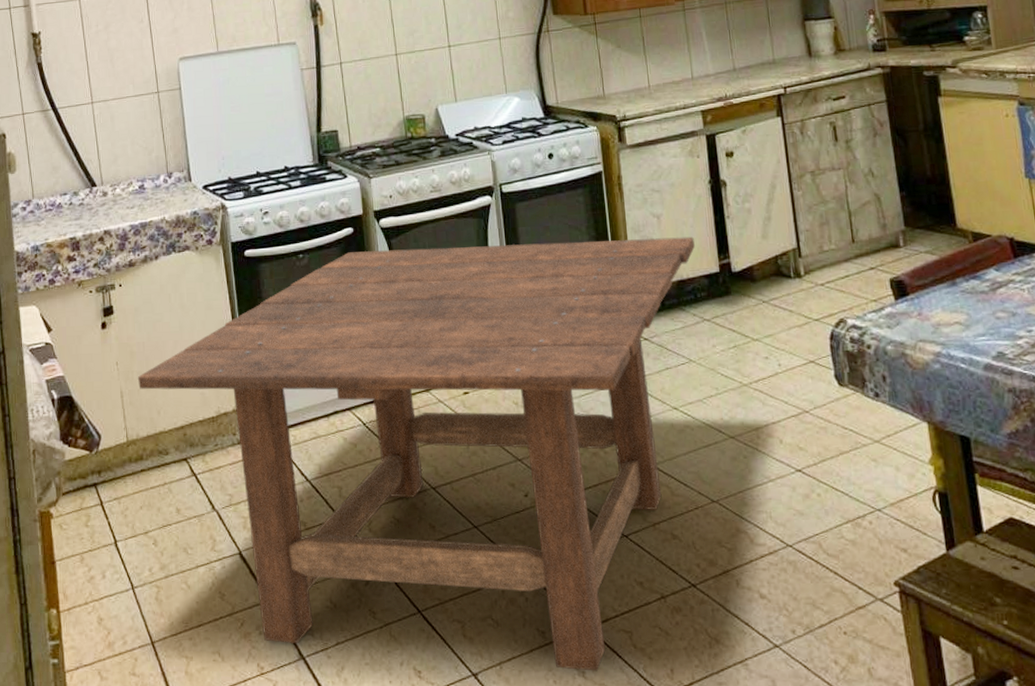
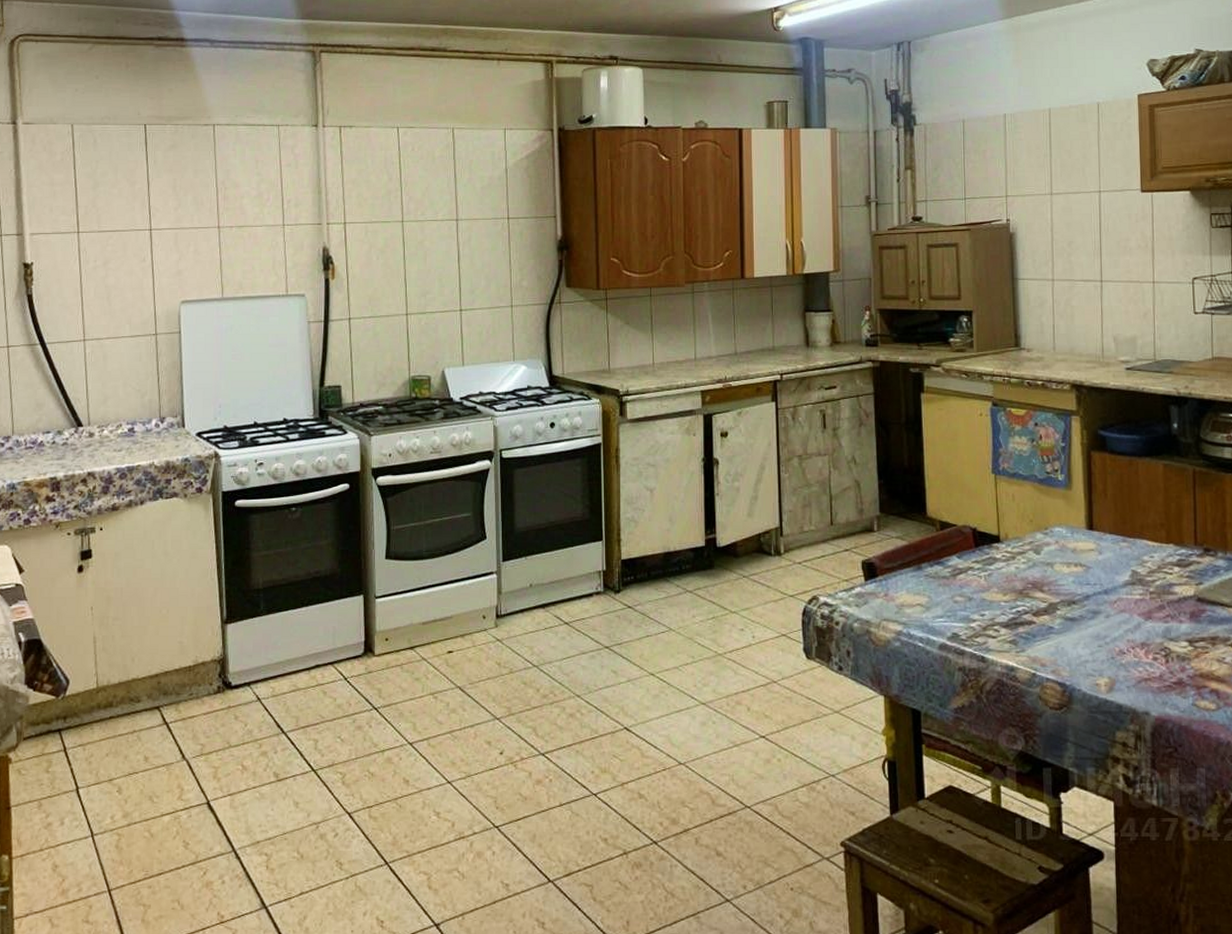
dining table: present [138,236,695,671] -> none [113,508,684,923]

